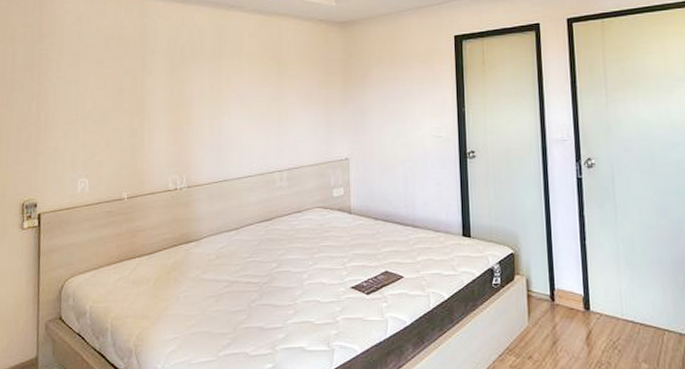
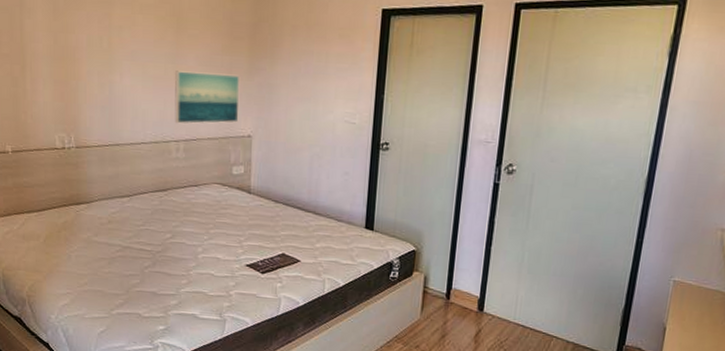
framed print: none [278,105,336,155] -> present [174,70,240,124]

